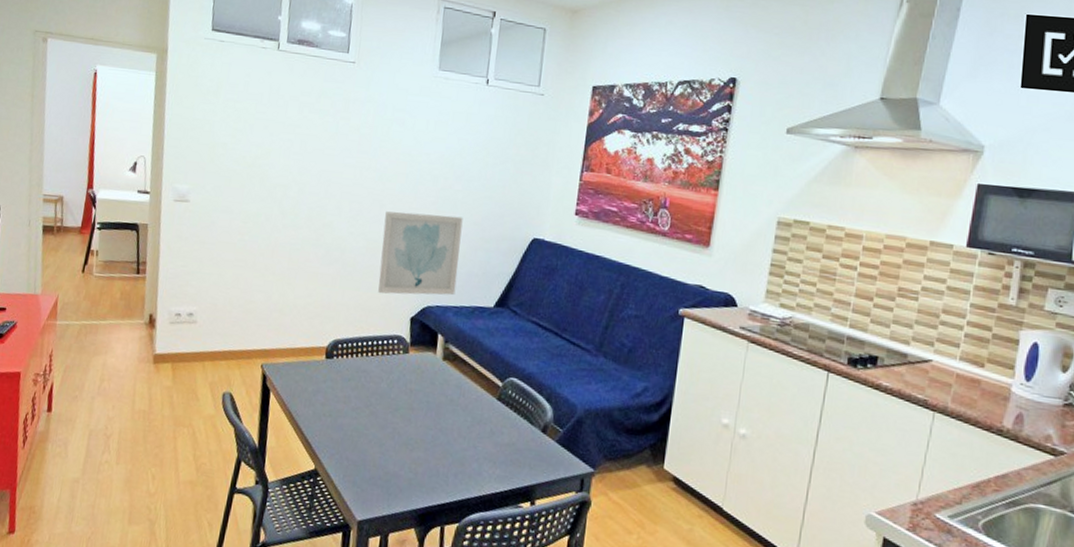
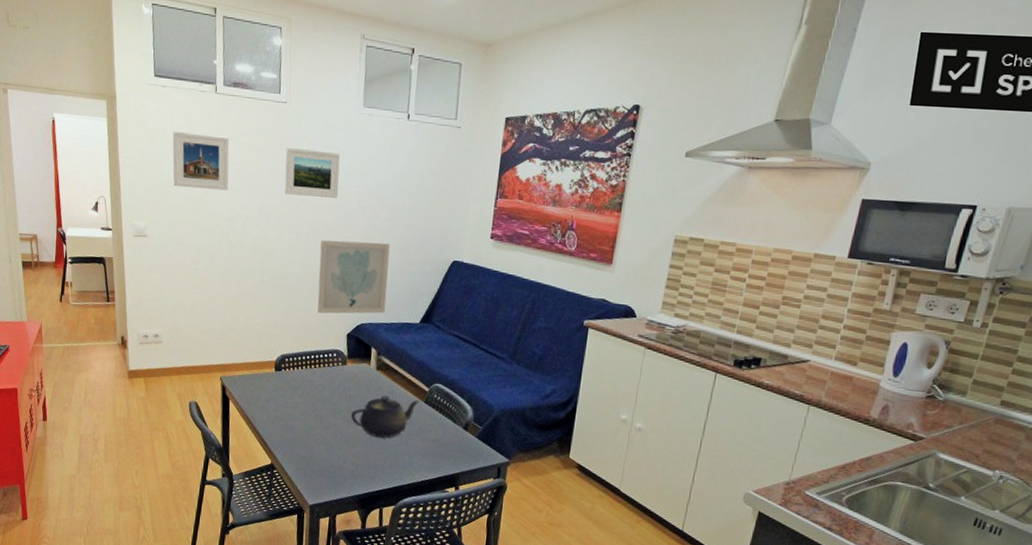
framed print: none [223,88,289,154] -> present [172,131,229,191]
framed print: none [348,109,412,166] -> present [284,147,341,198]
teapot: none [410,390,493,441] -> present [350,395,421,438]

